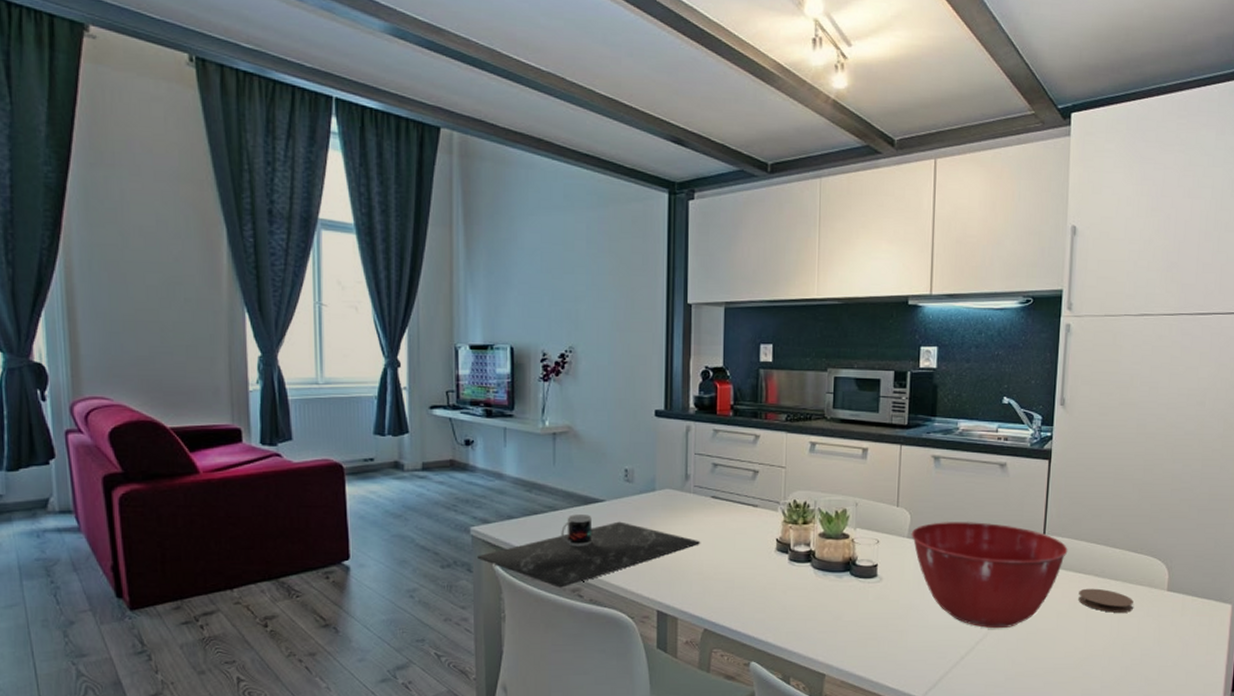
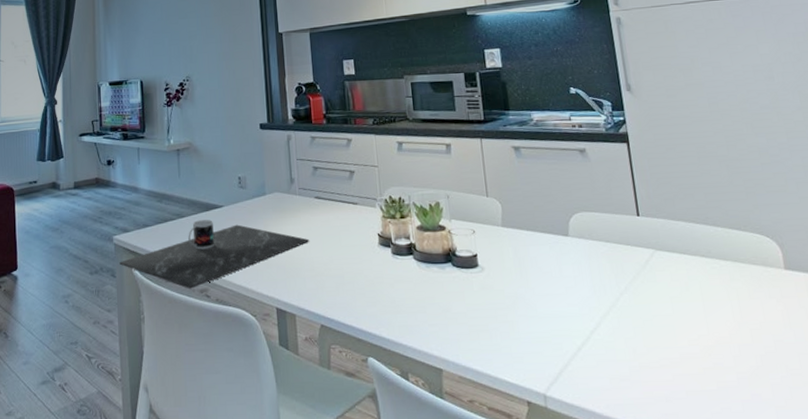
mixing bowl: present [911,522,1068,629] -> none [504,207,667,317]
coaster: present [1078,588,1133,613] -> none [688,269,752,295]

